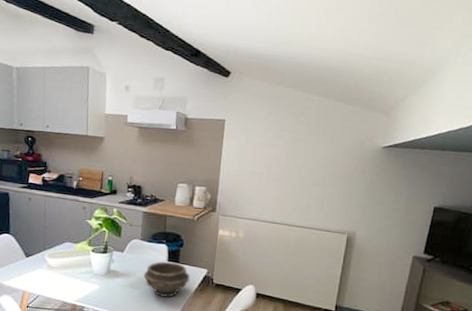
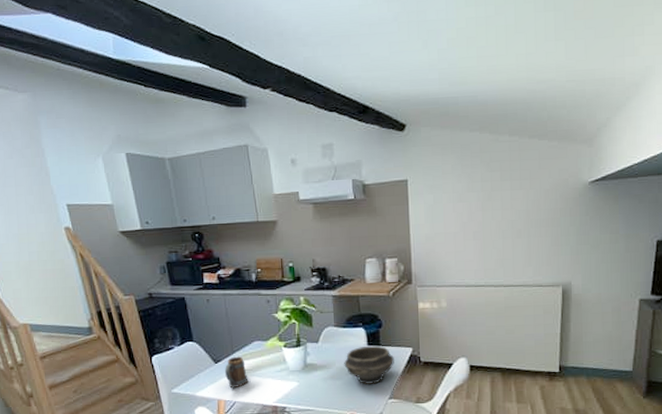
mug: none [34,253,55,283] -> present [225,356,248,389]

